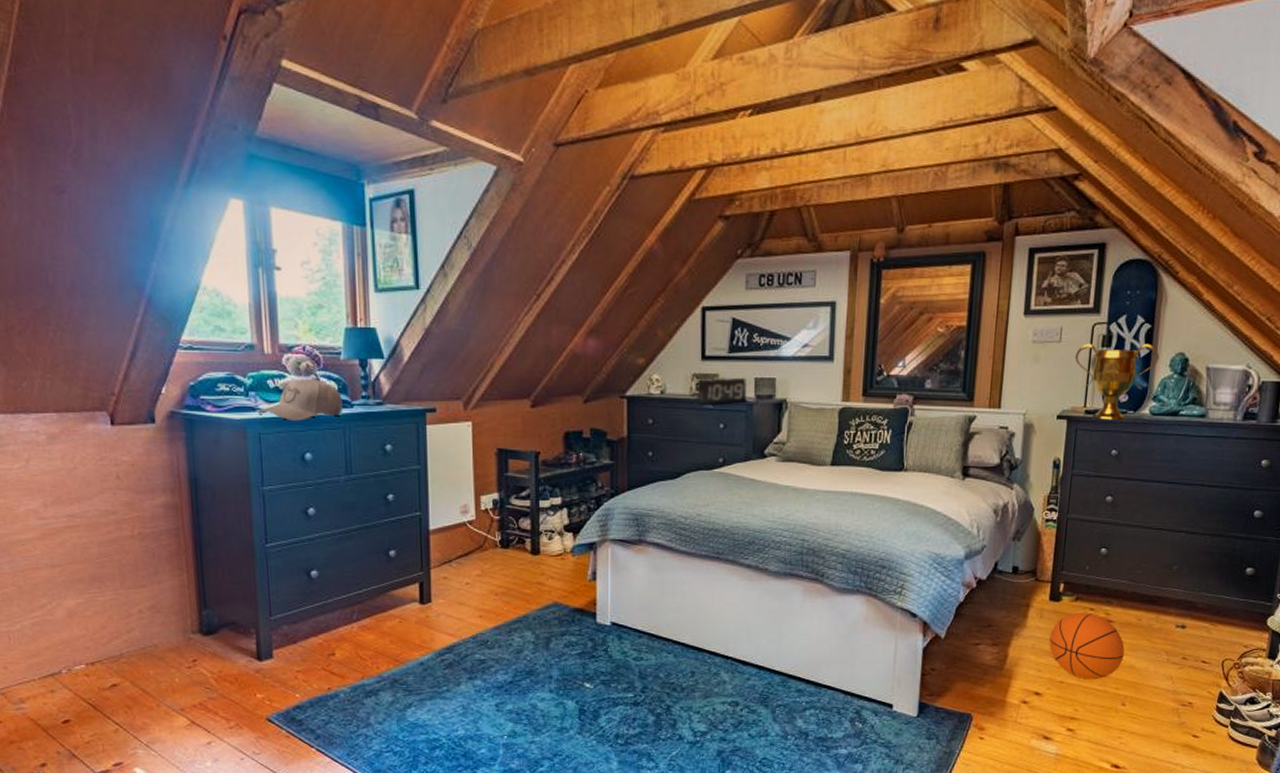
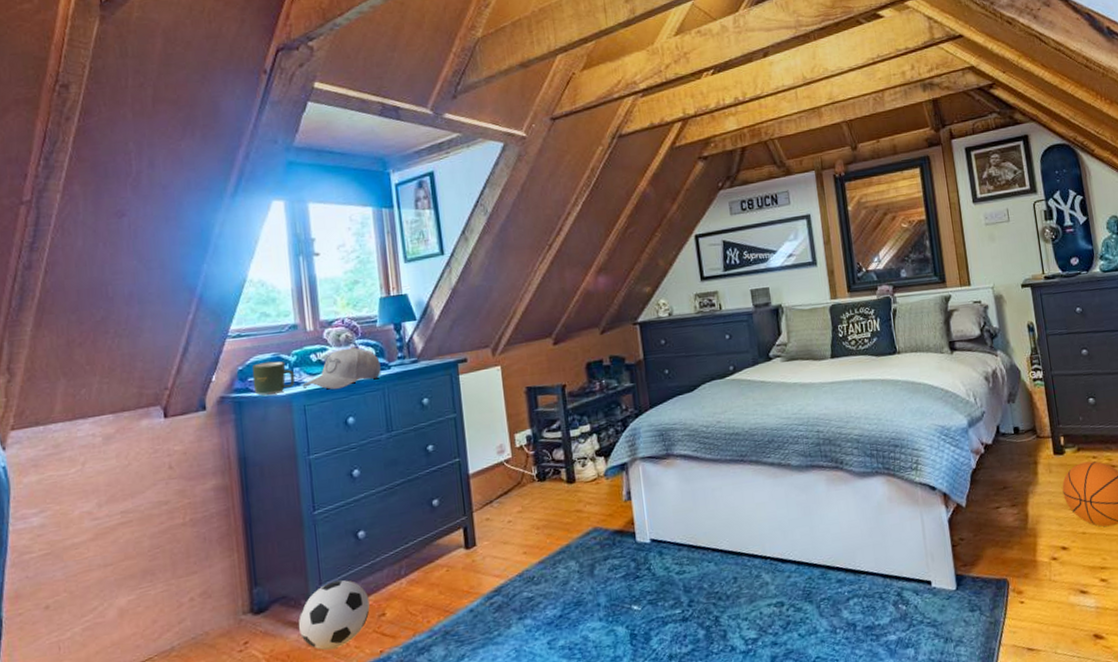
mug: none [204,381,251,417] -> present [252,361,295,396]
soccer ball: none [247,615,320,680] -> present [298,579,370,651]
alarm clock: present [697,377,748,406] -> none [699,290,747,322]
trophy cup: present [1074,343,1160,420] -> none [1024,212,1097,283]

